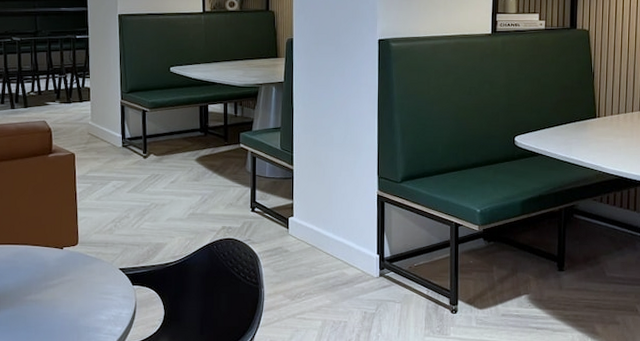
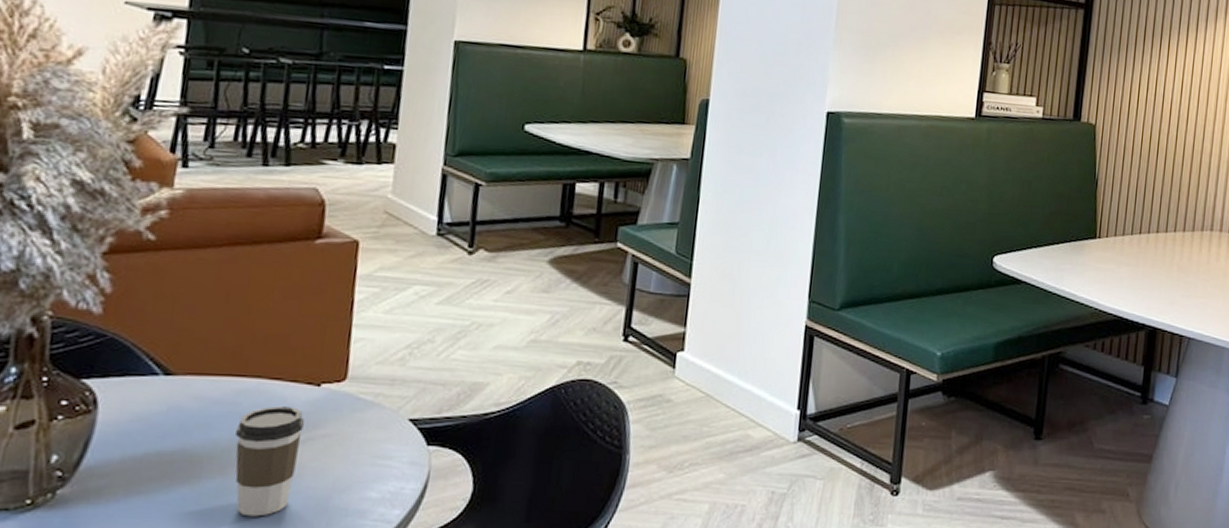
coffee cup: none [17,263,56,332] -> present [235,406,304,517]

